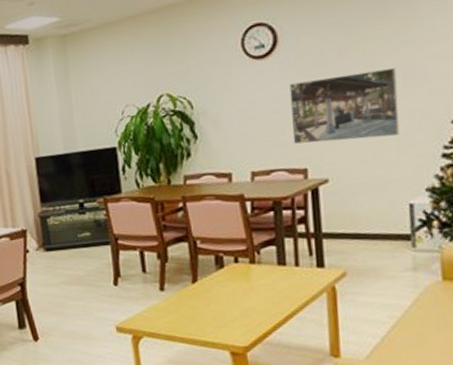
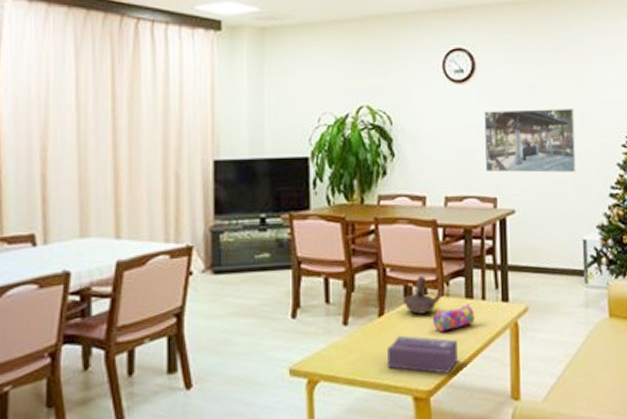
tissue box: none [202,299,273,333] -> present [387,335,458,374]
teapot: none [216,246,257,281] -> present [405,276,445,314]
pencil case: none [245,270,289,296] -> present [432,304,475,332]

